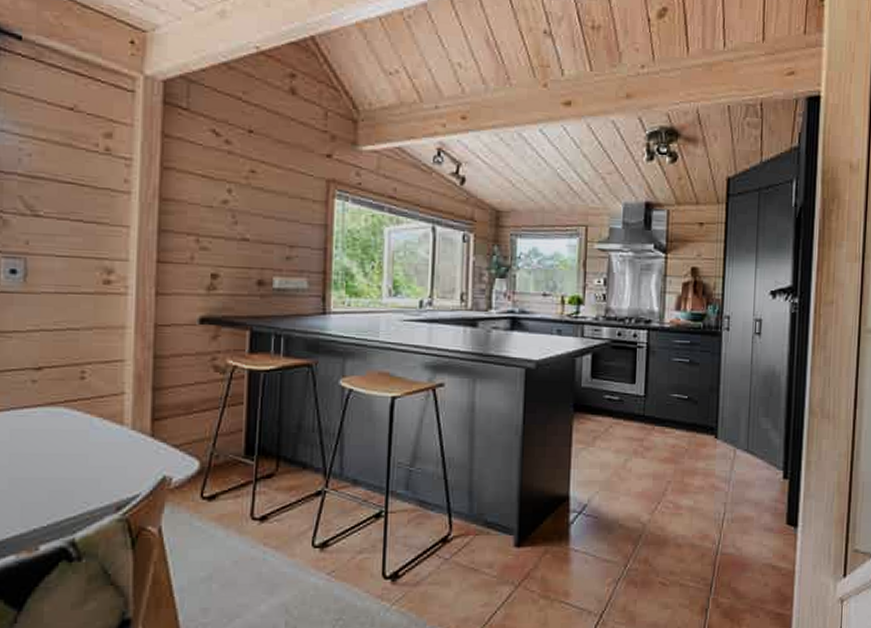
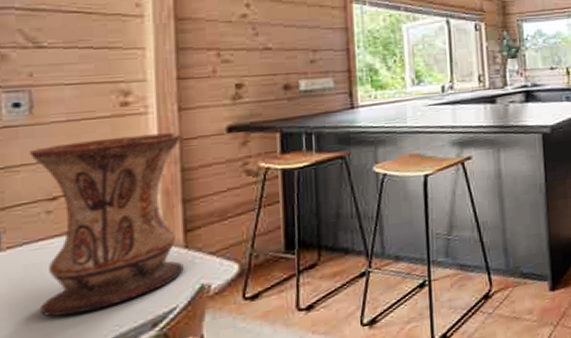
vase: none [21,315,158,485] -> present [30,132,184,317]

